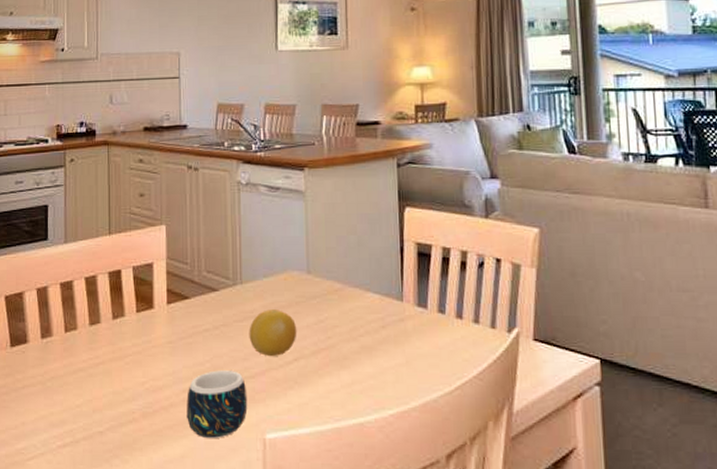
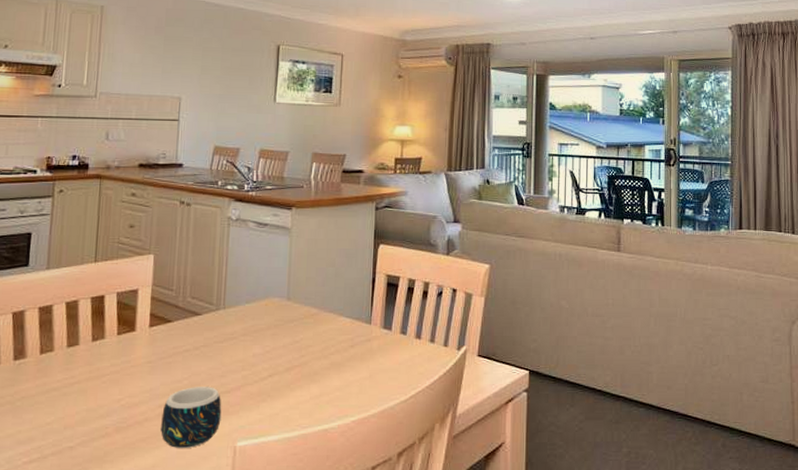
fruit: present [249,310,297,356] -> none [227,332,274,373]

